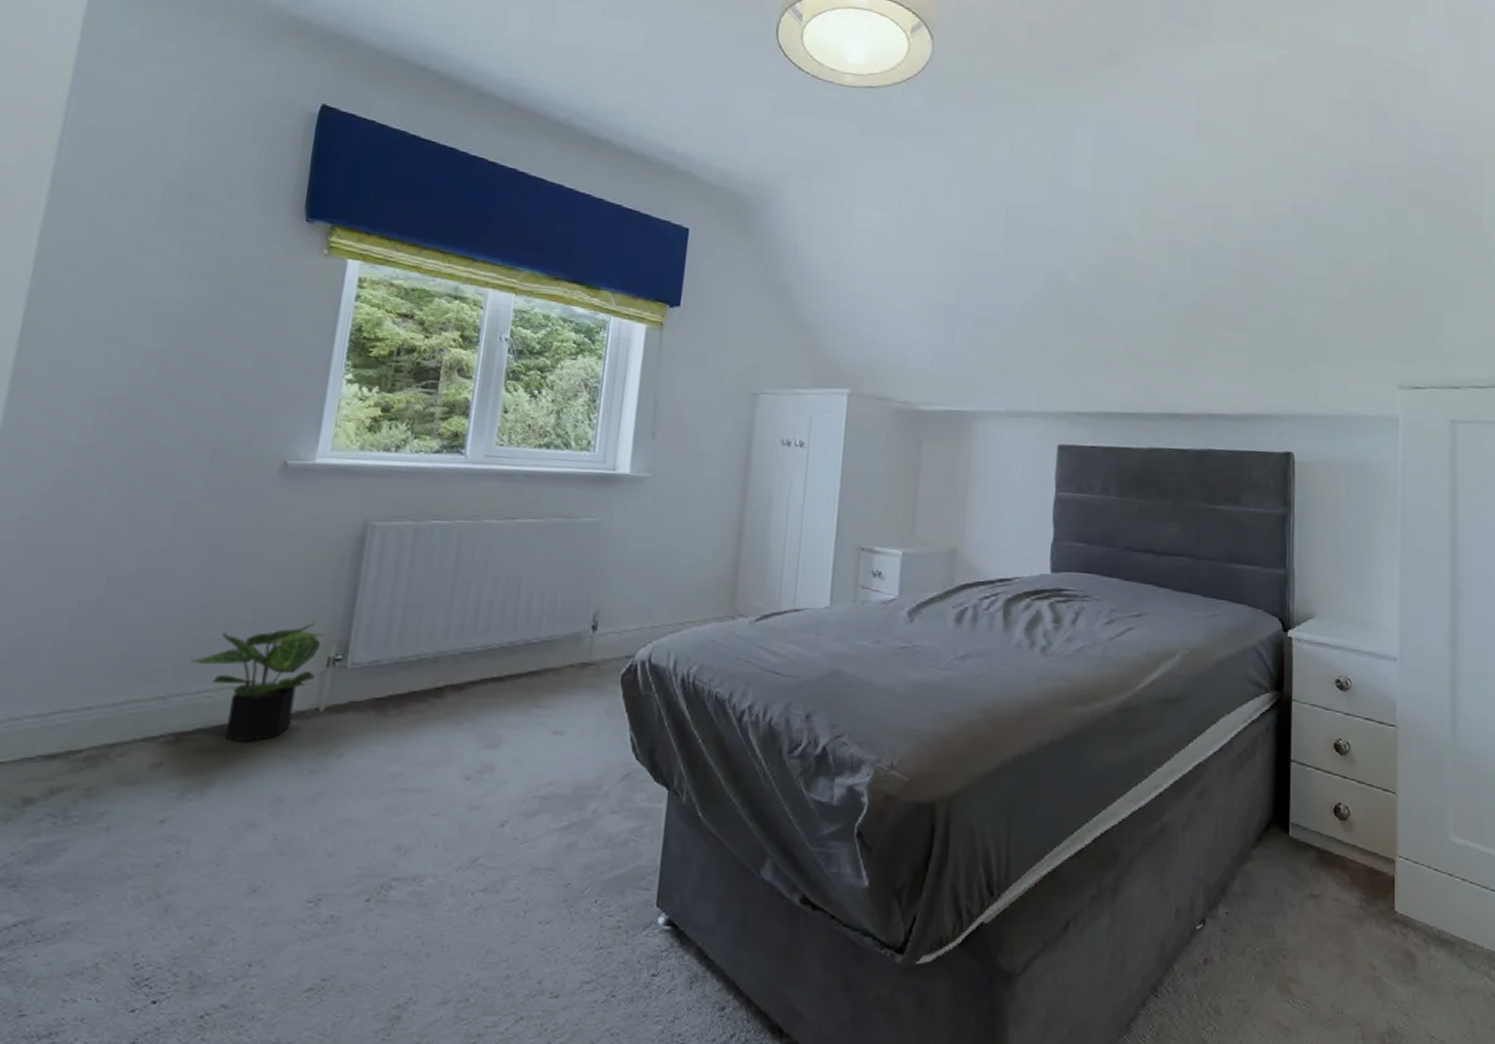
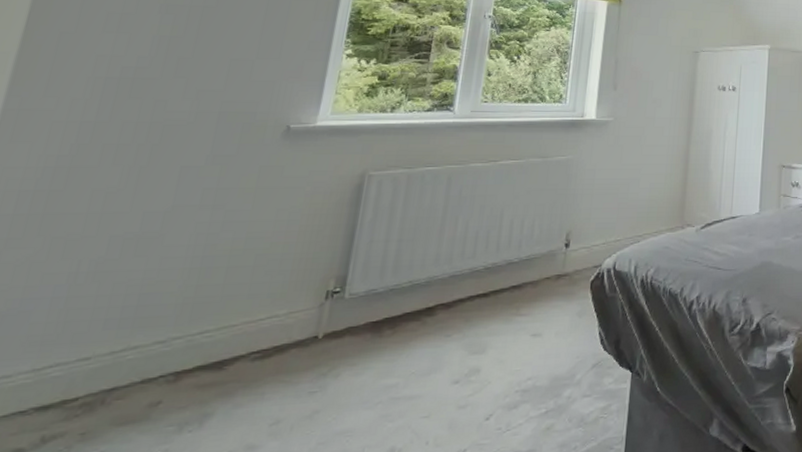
potted plant: present [191,622,325,743] -> none [193,261,324,374]

